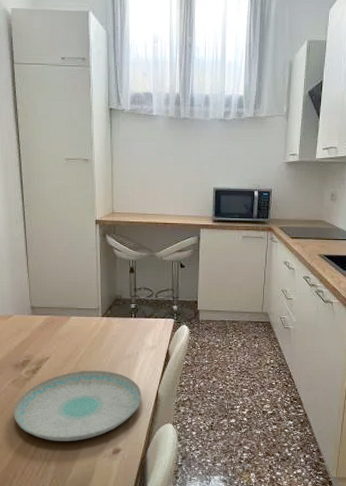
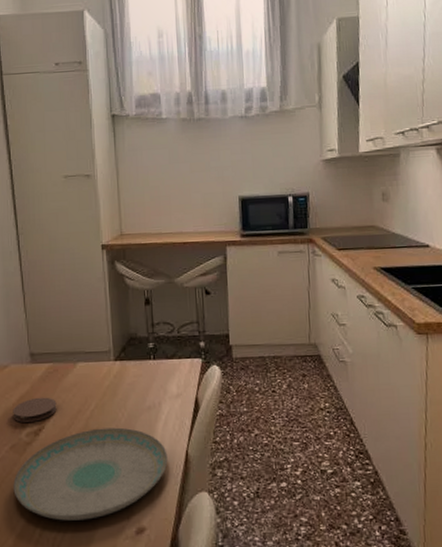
coaster: none [15,343,52,362] -> present [13,397,57,422]

